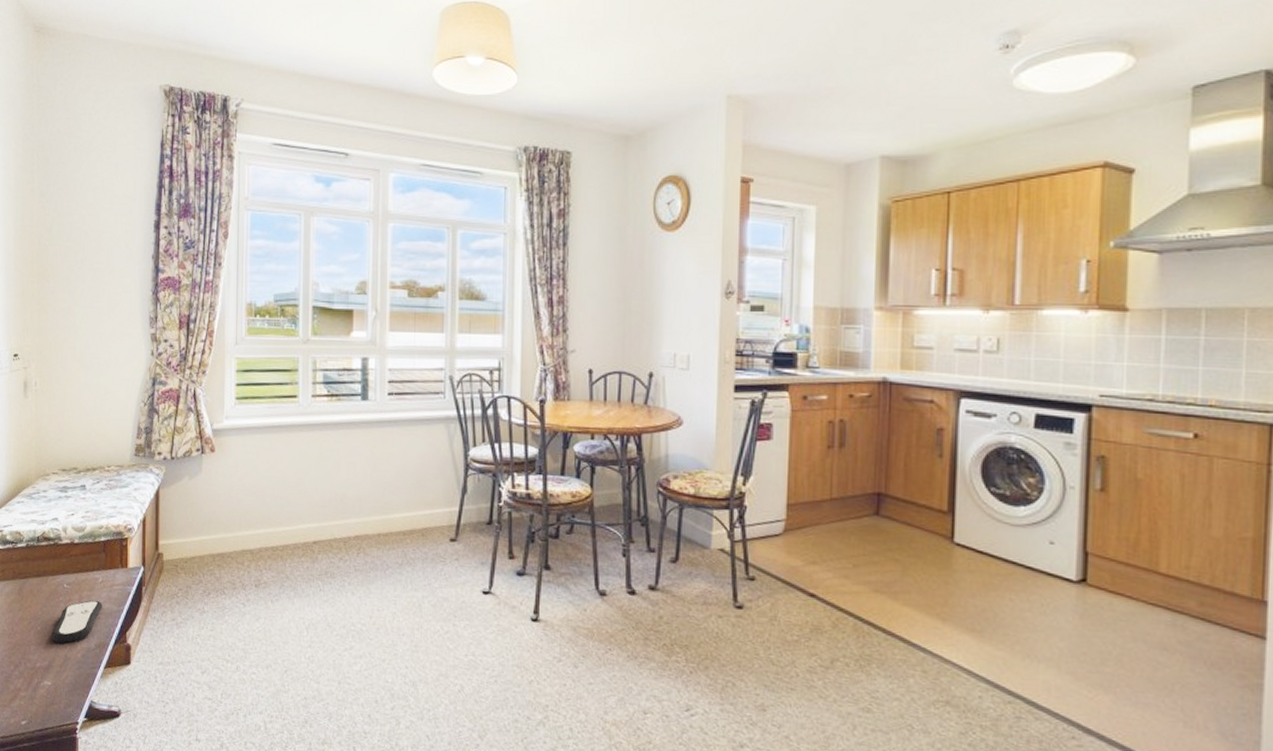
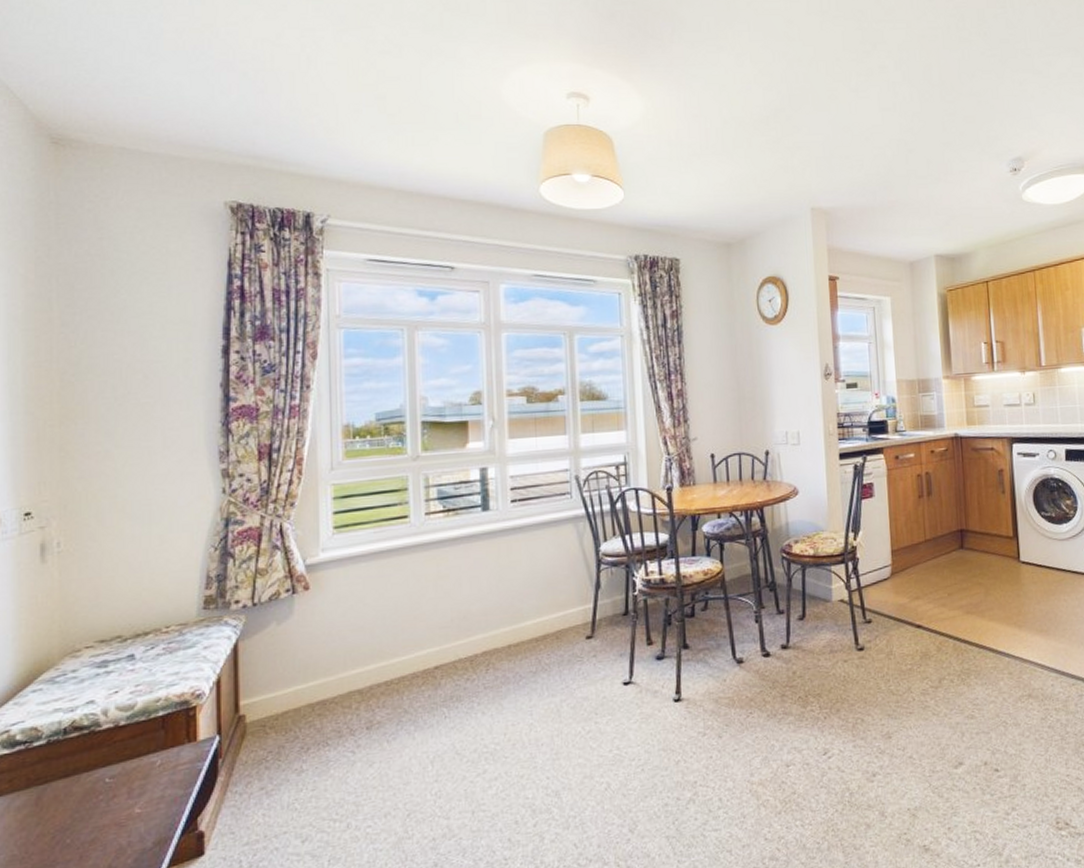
remote control: present [52,600,102,644] -> none [89,788,162,854]

